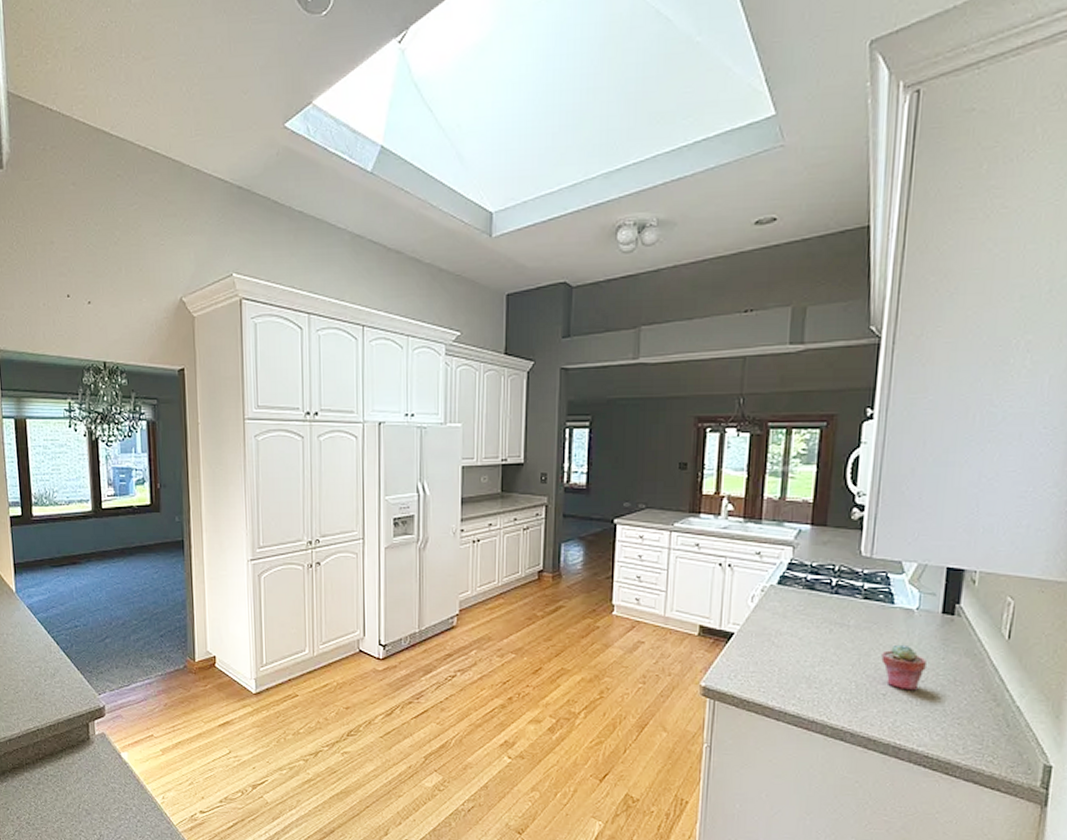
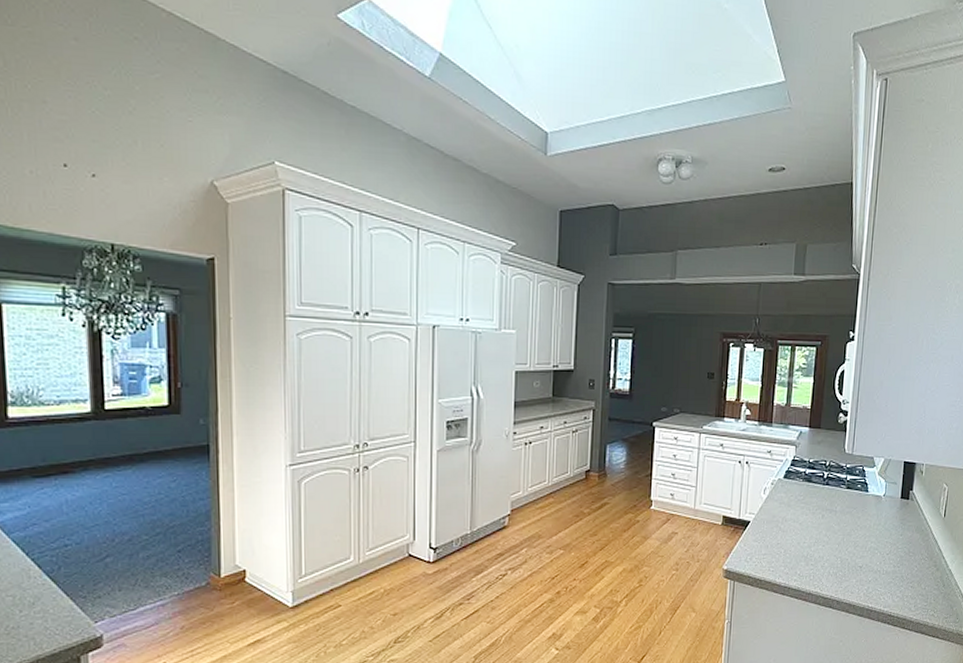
potted succulent: present [881,644,926,691] -> none [859,525,890,563]

